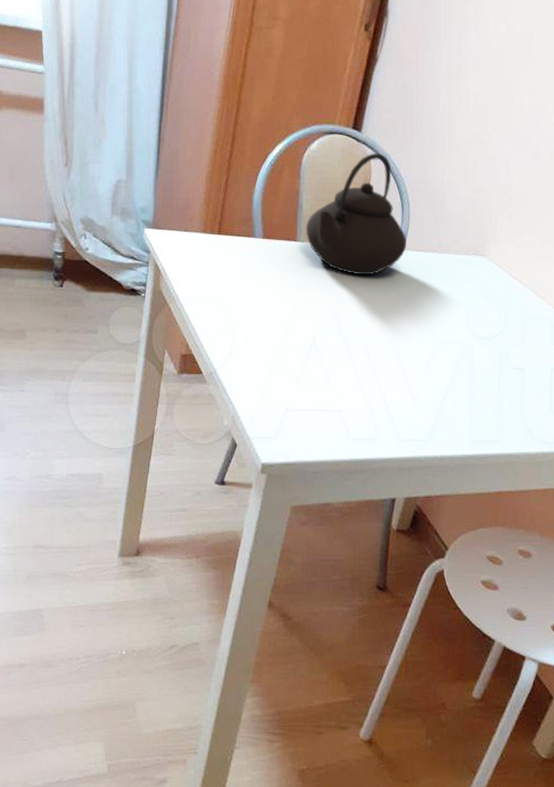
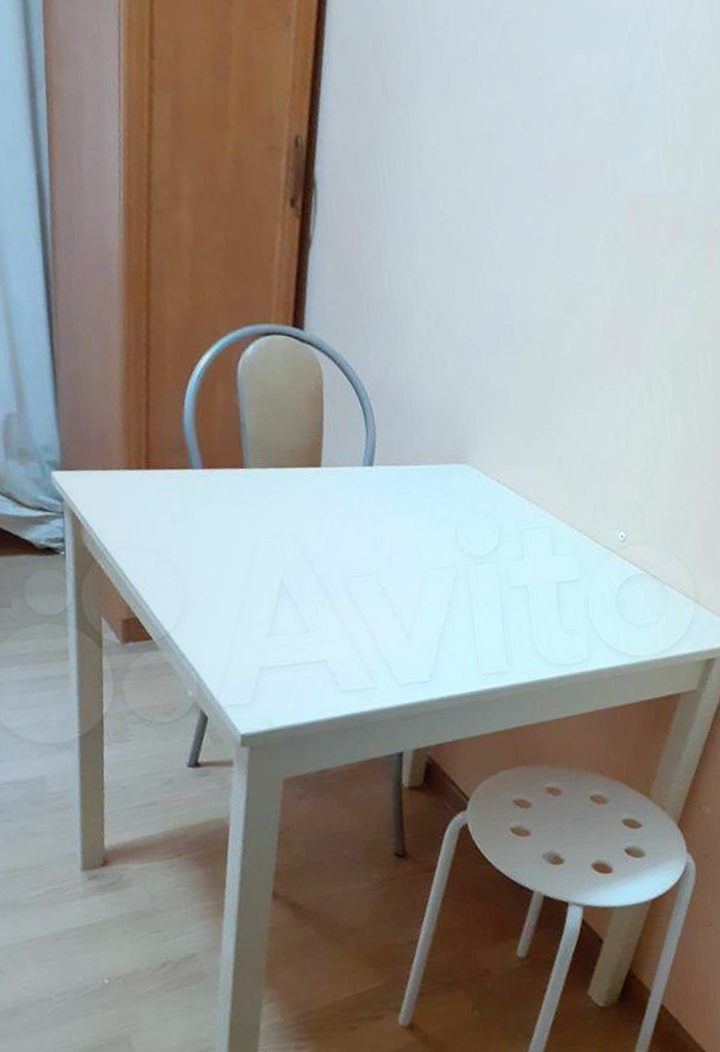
teapot: present [305,152,406,276] -> none [253,353,376,501]

